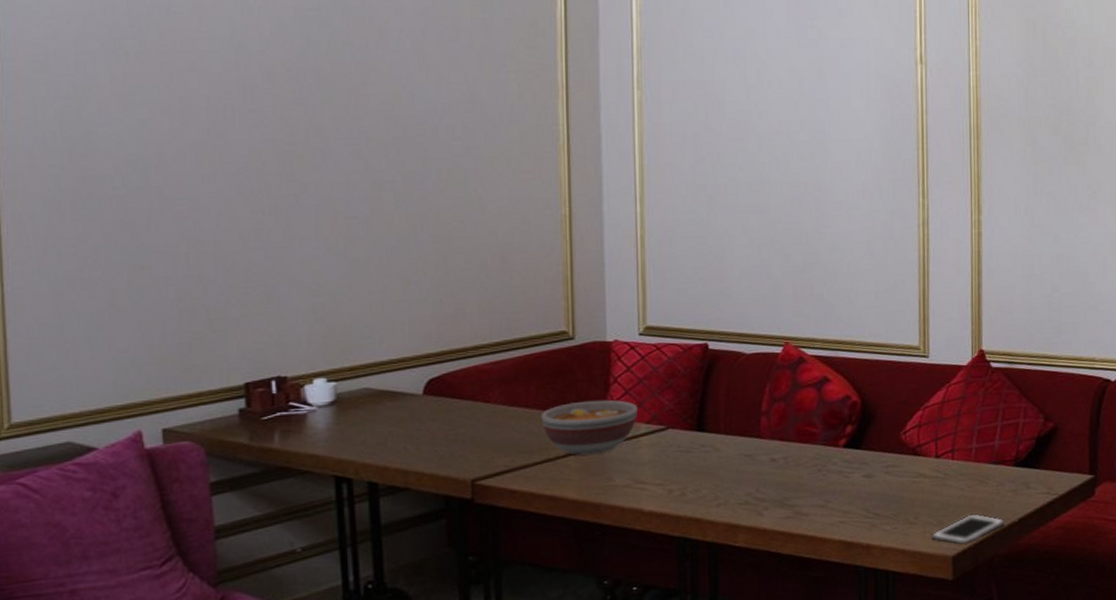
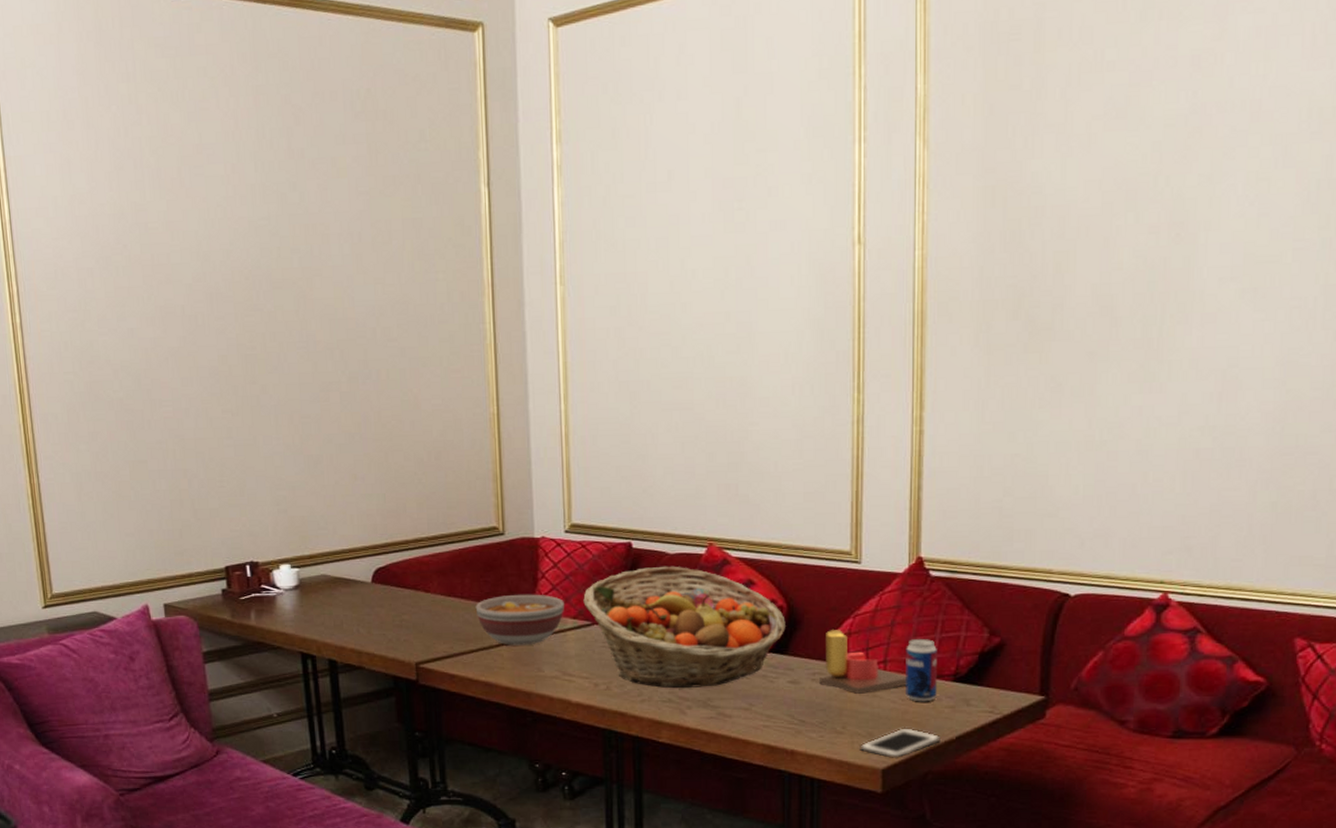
fruit basket: none [657,366,860,490] -> present [583,566,786,689]
candle: none [892,422,973,485] -> present [819,630,907,695]
beverage can: none [971,427,1001,488] -> present [905,639,938,702]

